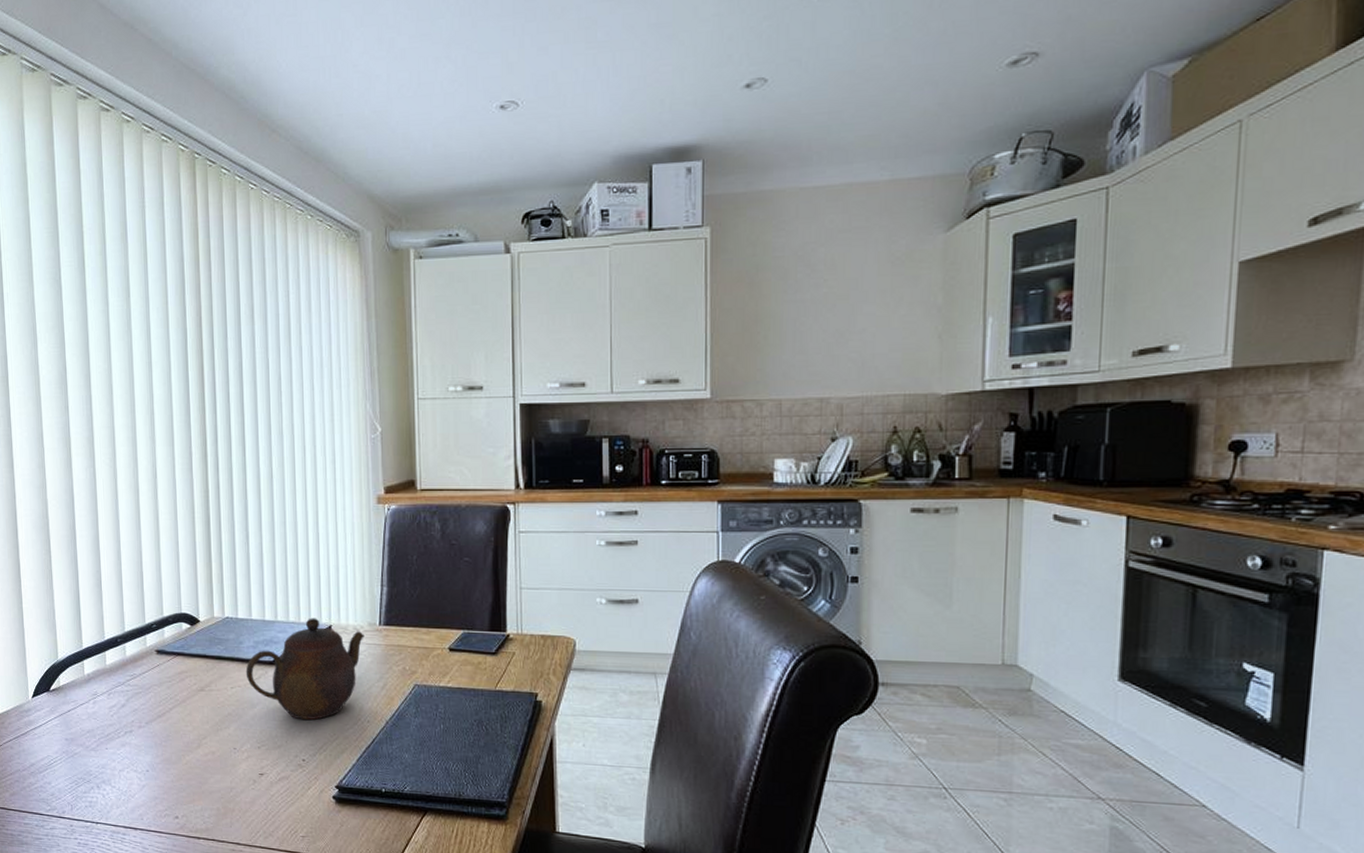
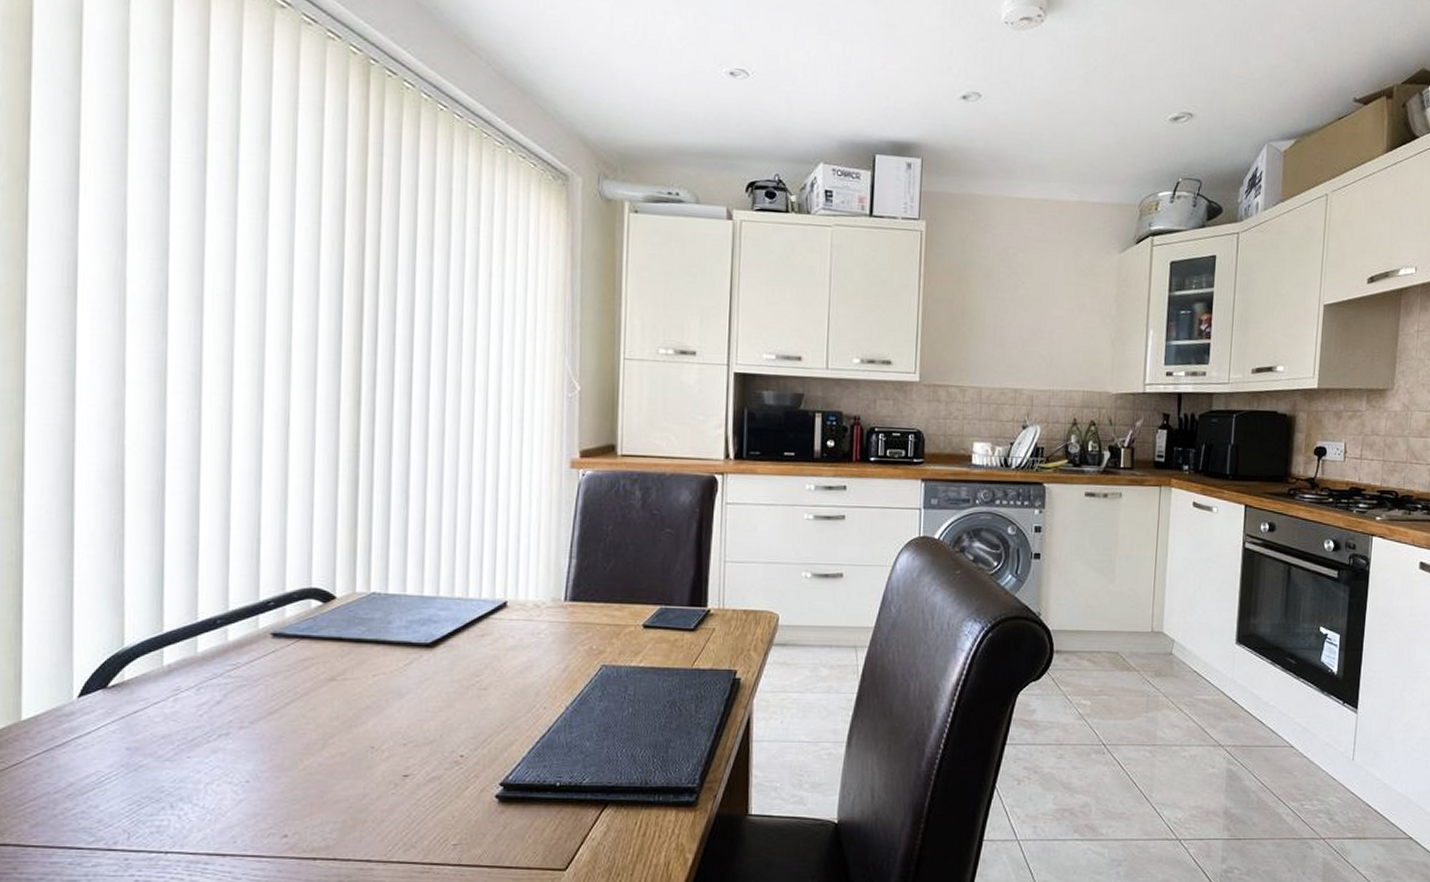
teapot: present [245,618,364,721] -> none [393,593,546,710]

